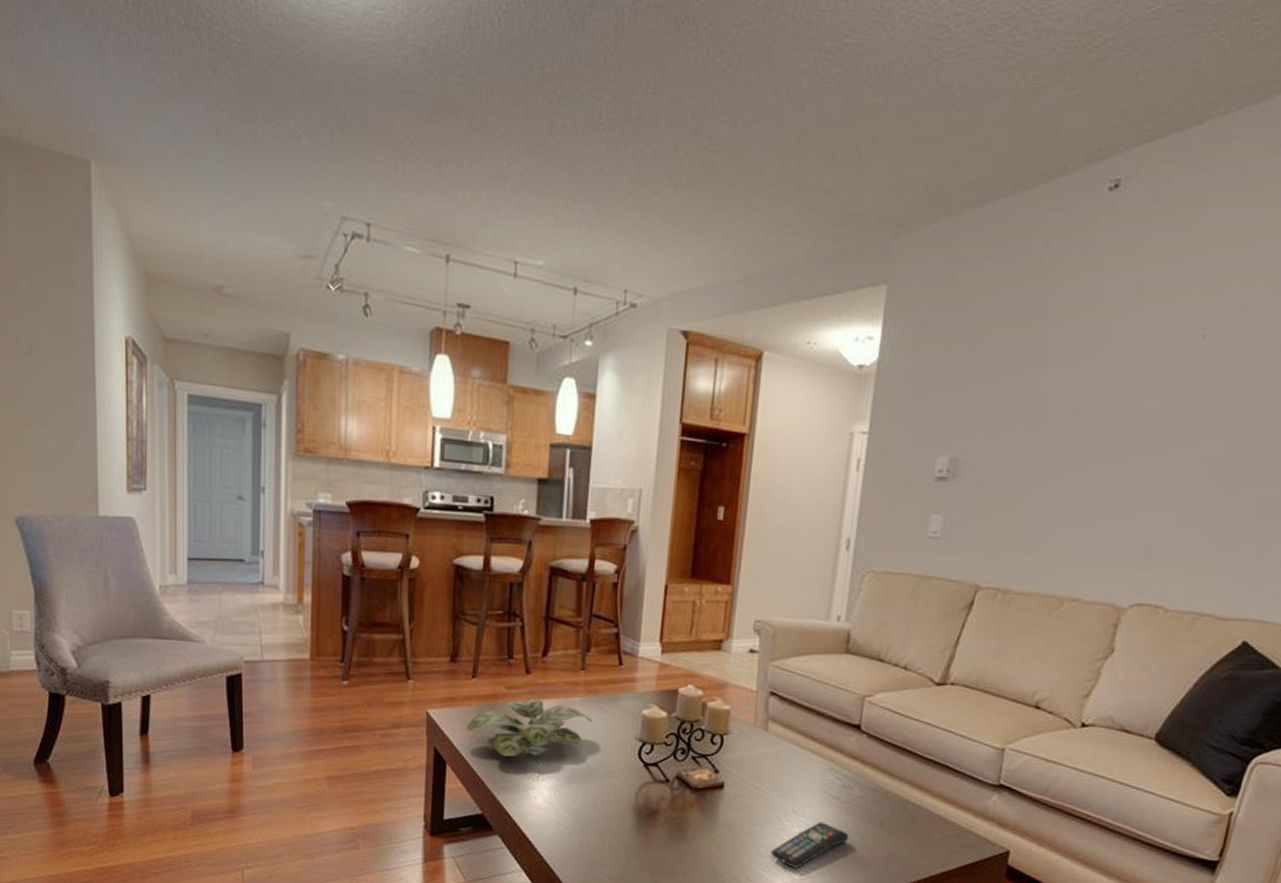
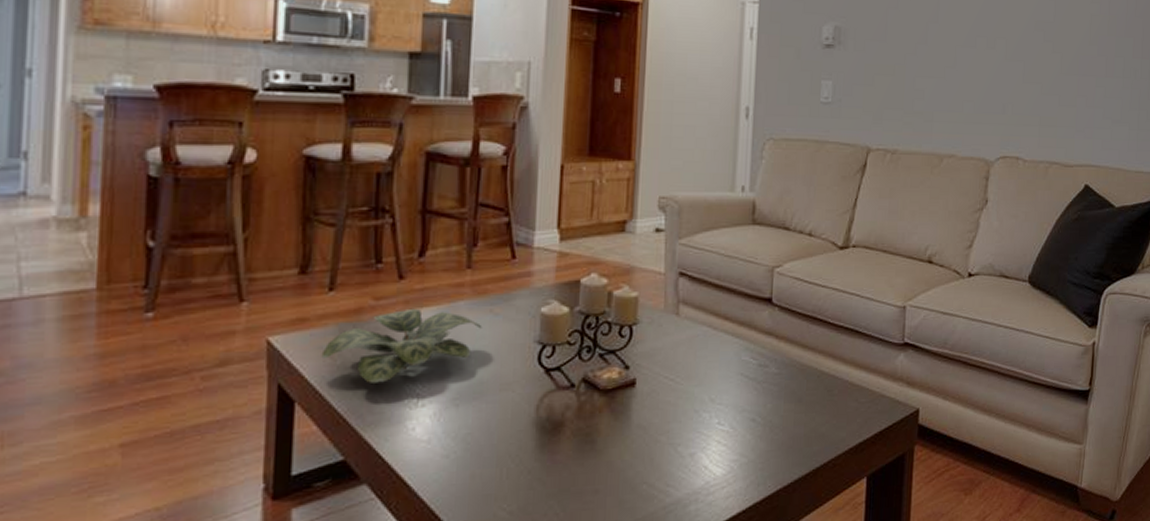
remote control: present [770,821,850,868] -> none [689,407,769,464]

